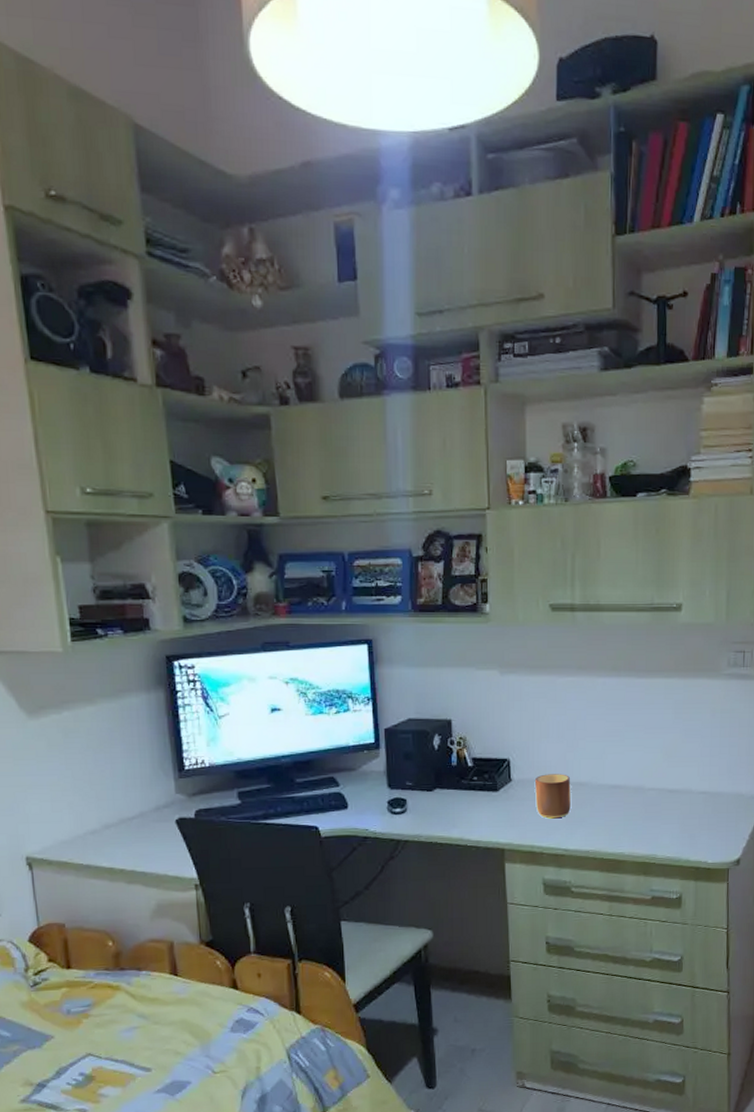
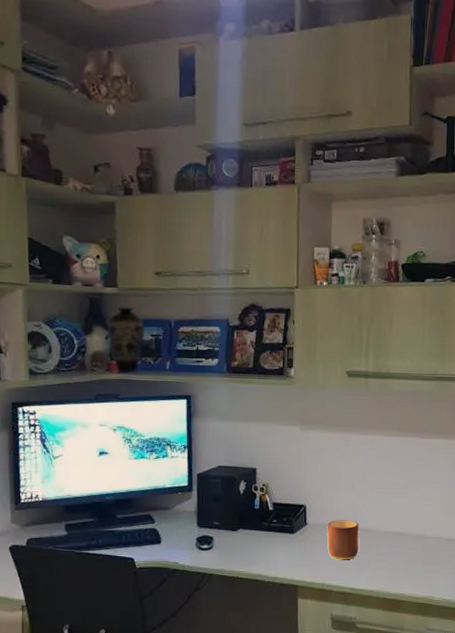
decorative vase: none [270,539,315,616] -> present [107,307,145,373]

